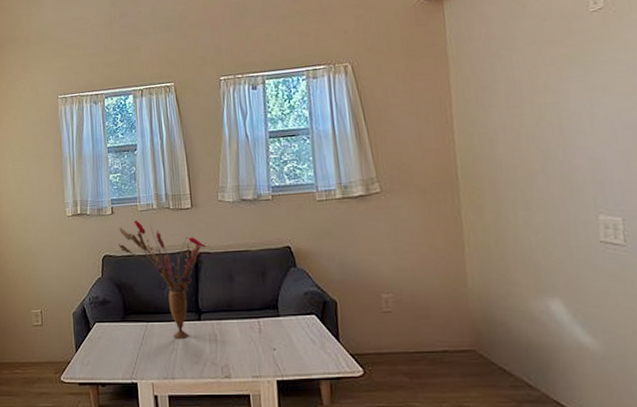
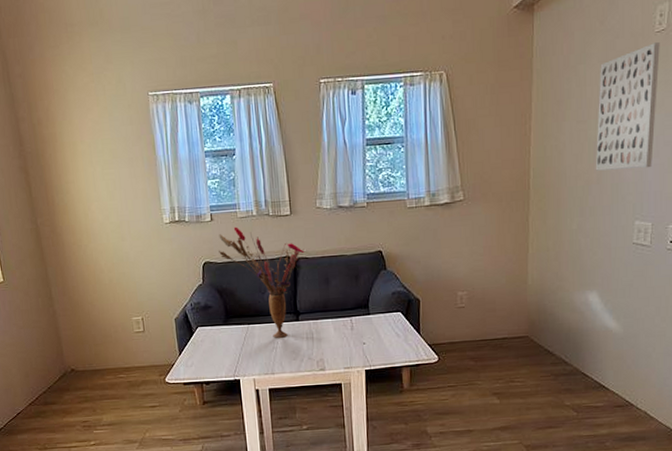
wall art: none [527,22,612,159] -> present [595,42,660,171]

